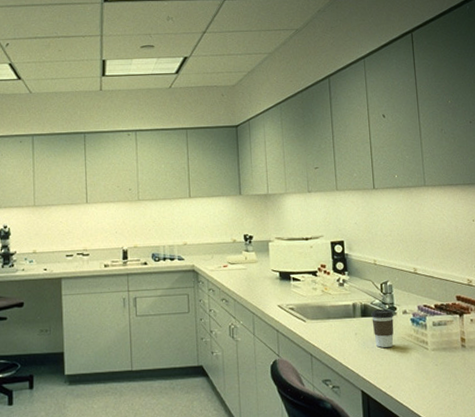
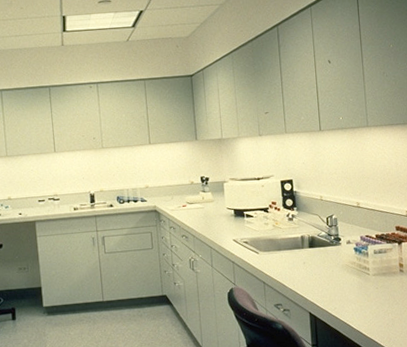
coffee cup: present [371,309,394,348] -> none [318,240,339,275]

